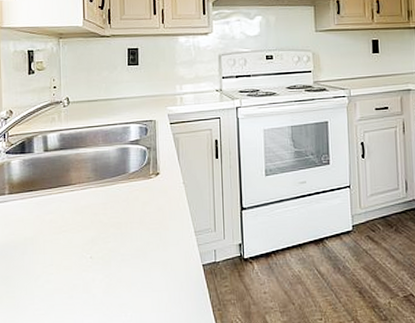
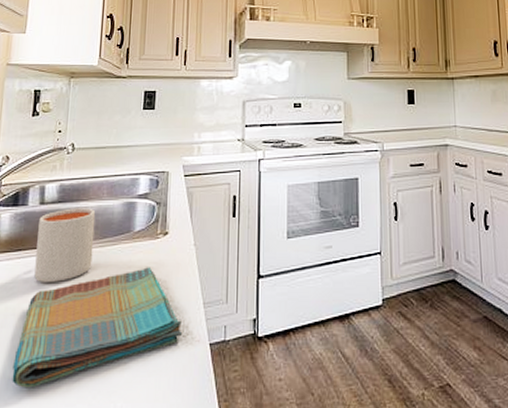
dish towel: none [37,203,179,302] -> present [12,267,183,388]
mug: none [45,153,95,218] -> present [34,208,96,283]

